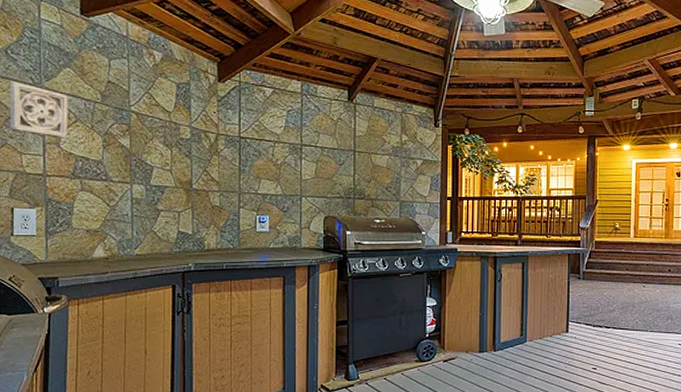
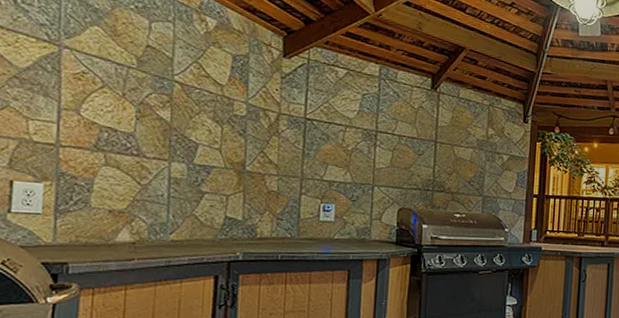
wall ornament: present [9,81,68,139] -> none [13,35,95,106]

